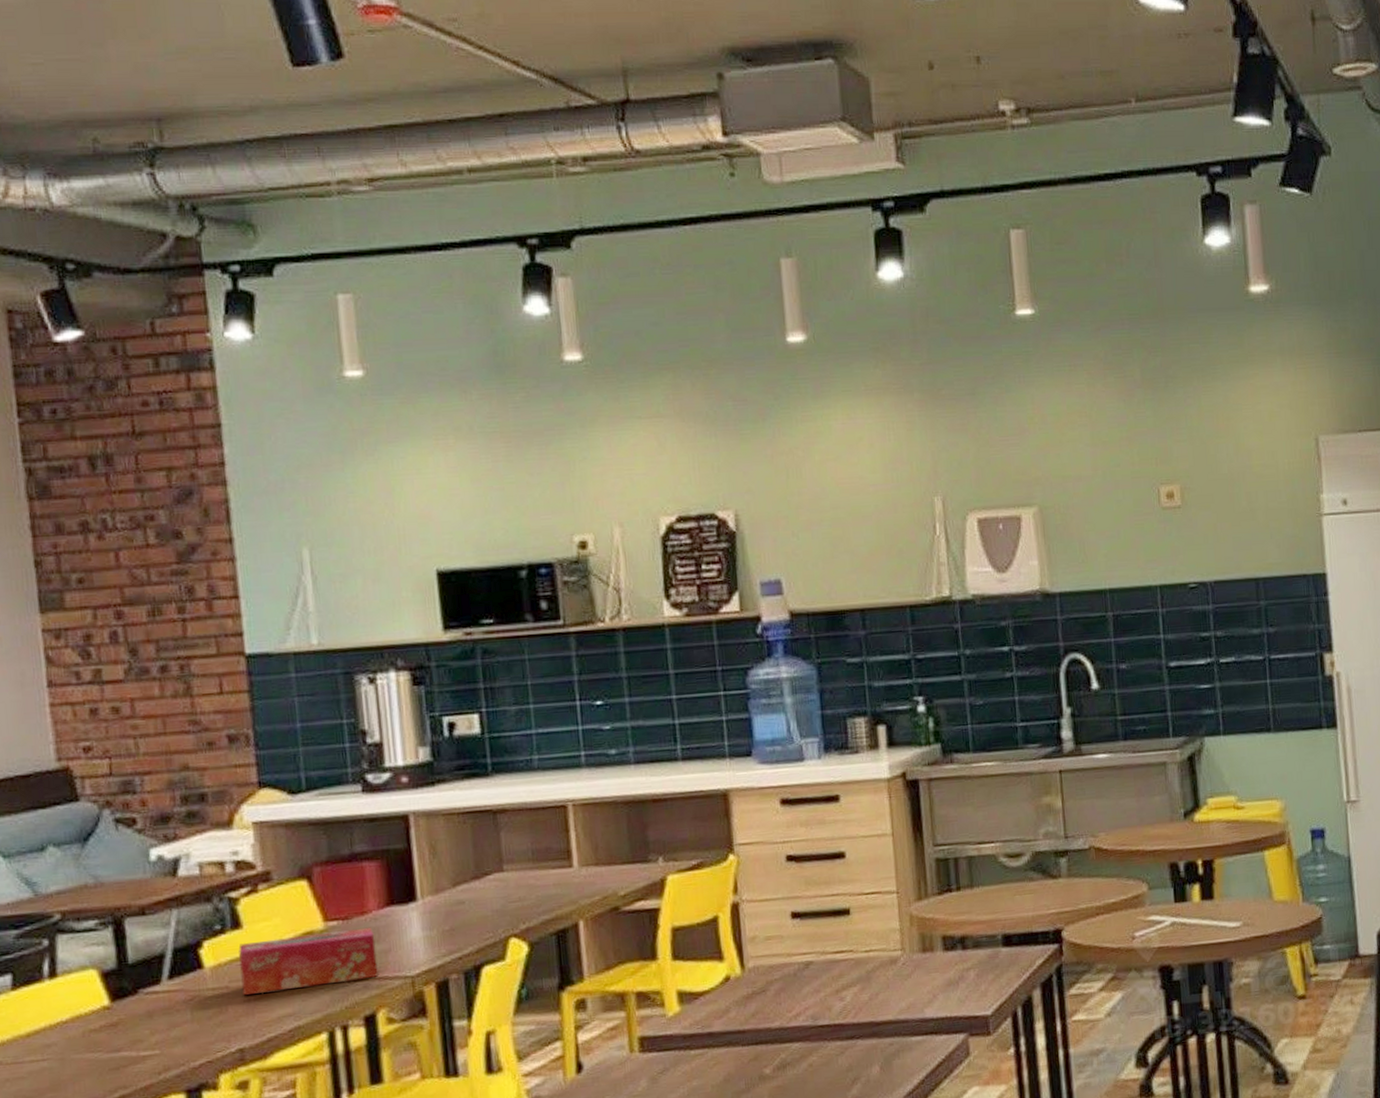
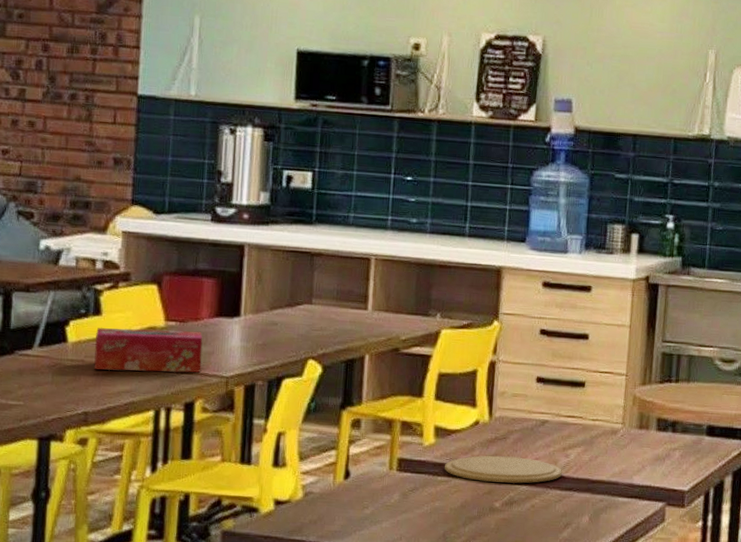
plate: none [697,1009,839,1048] -> present [445,455,562,484]

